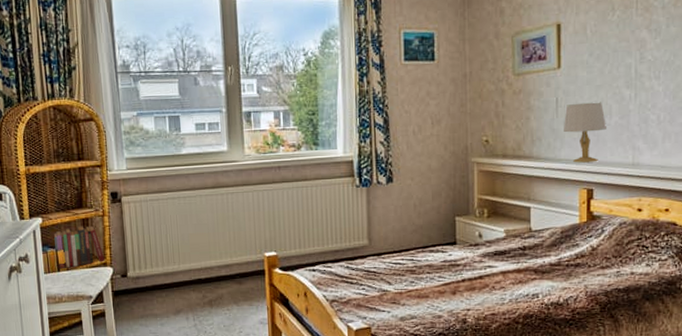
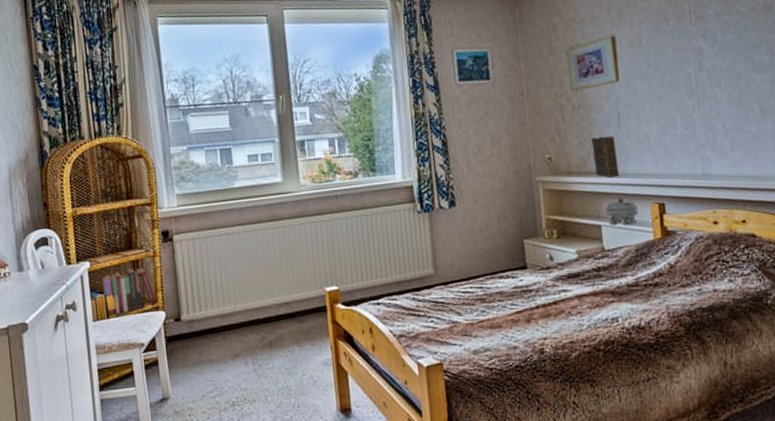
book: none [528,121,552,162] -> present [591,136,619,178]
decorative box: none [535,182,568,209] -> present [605,197,639,226]
table lamp: present [564,102,606,163] -> none [627,112,672,177]

